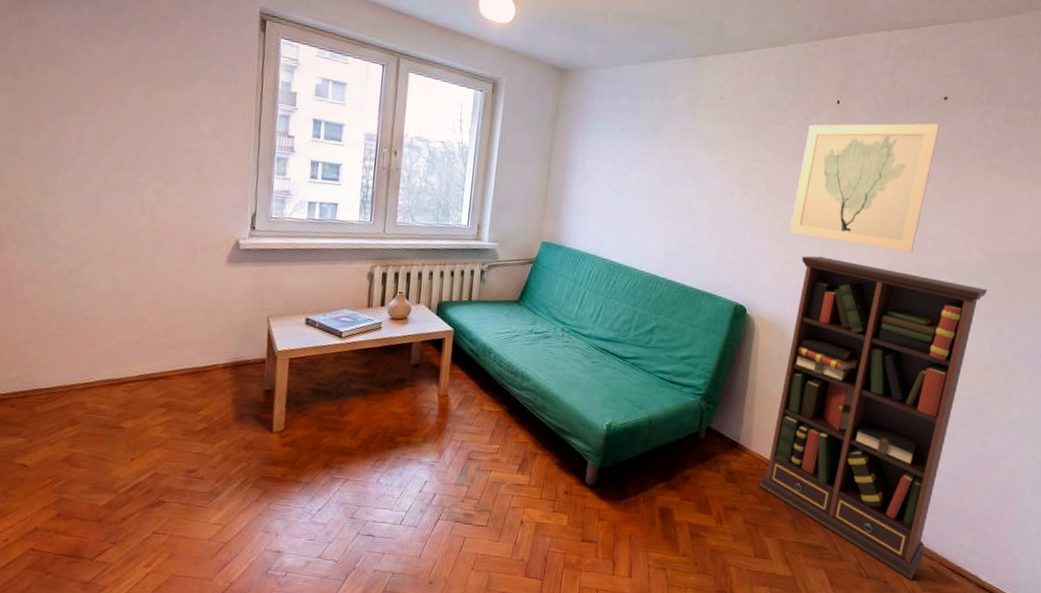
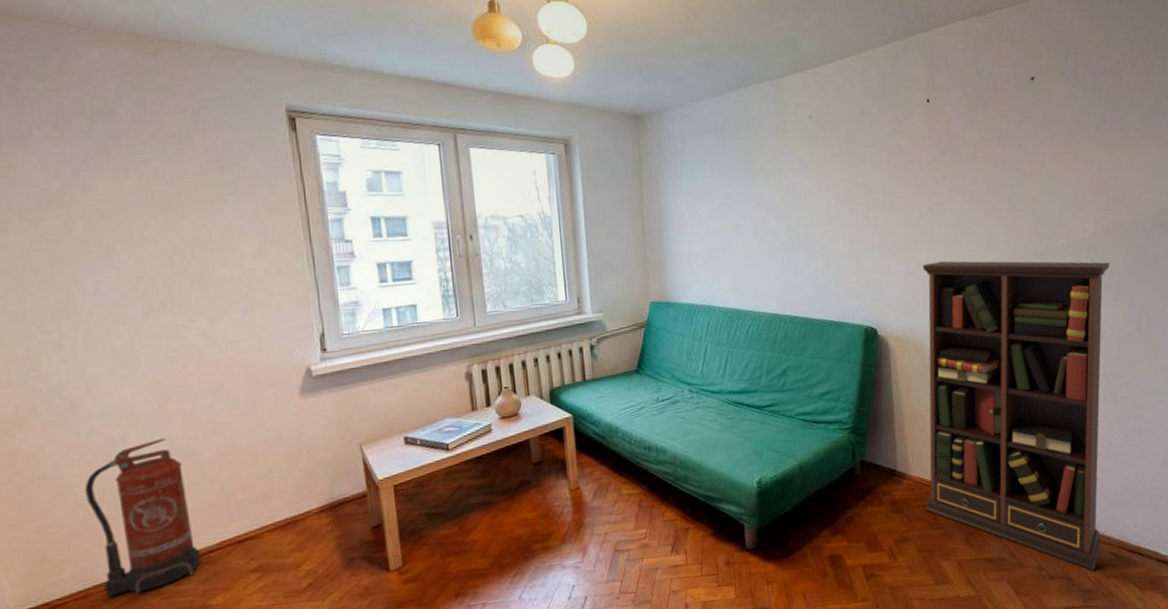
fire extinguisher: none [40,276,122,405] -> present [84,438,201,596]
wall art: present [789,123,940,253] -> none [903,105,1033,243]

